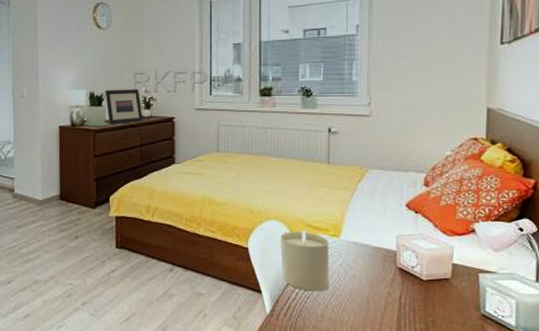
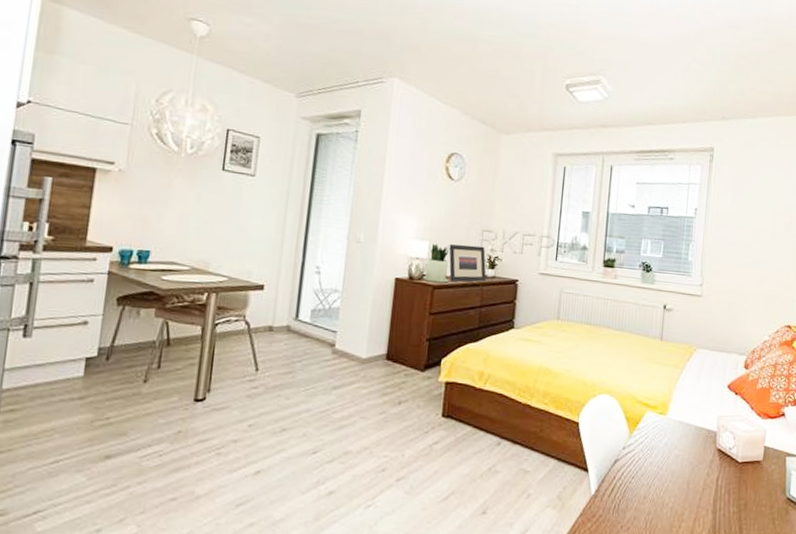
candle: present [280,229,330,292] -> none [610,405,657,471]

